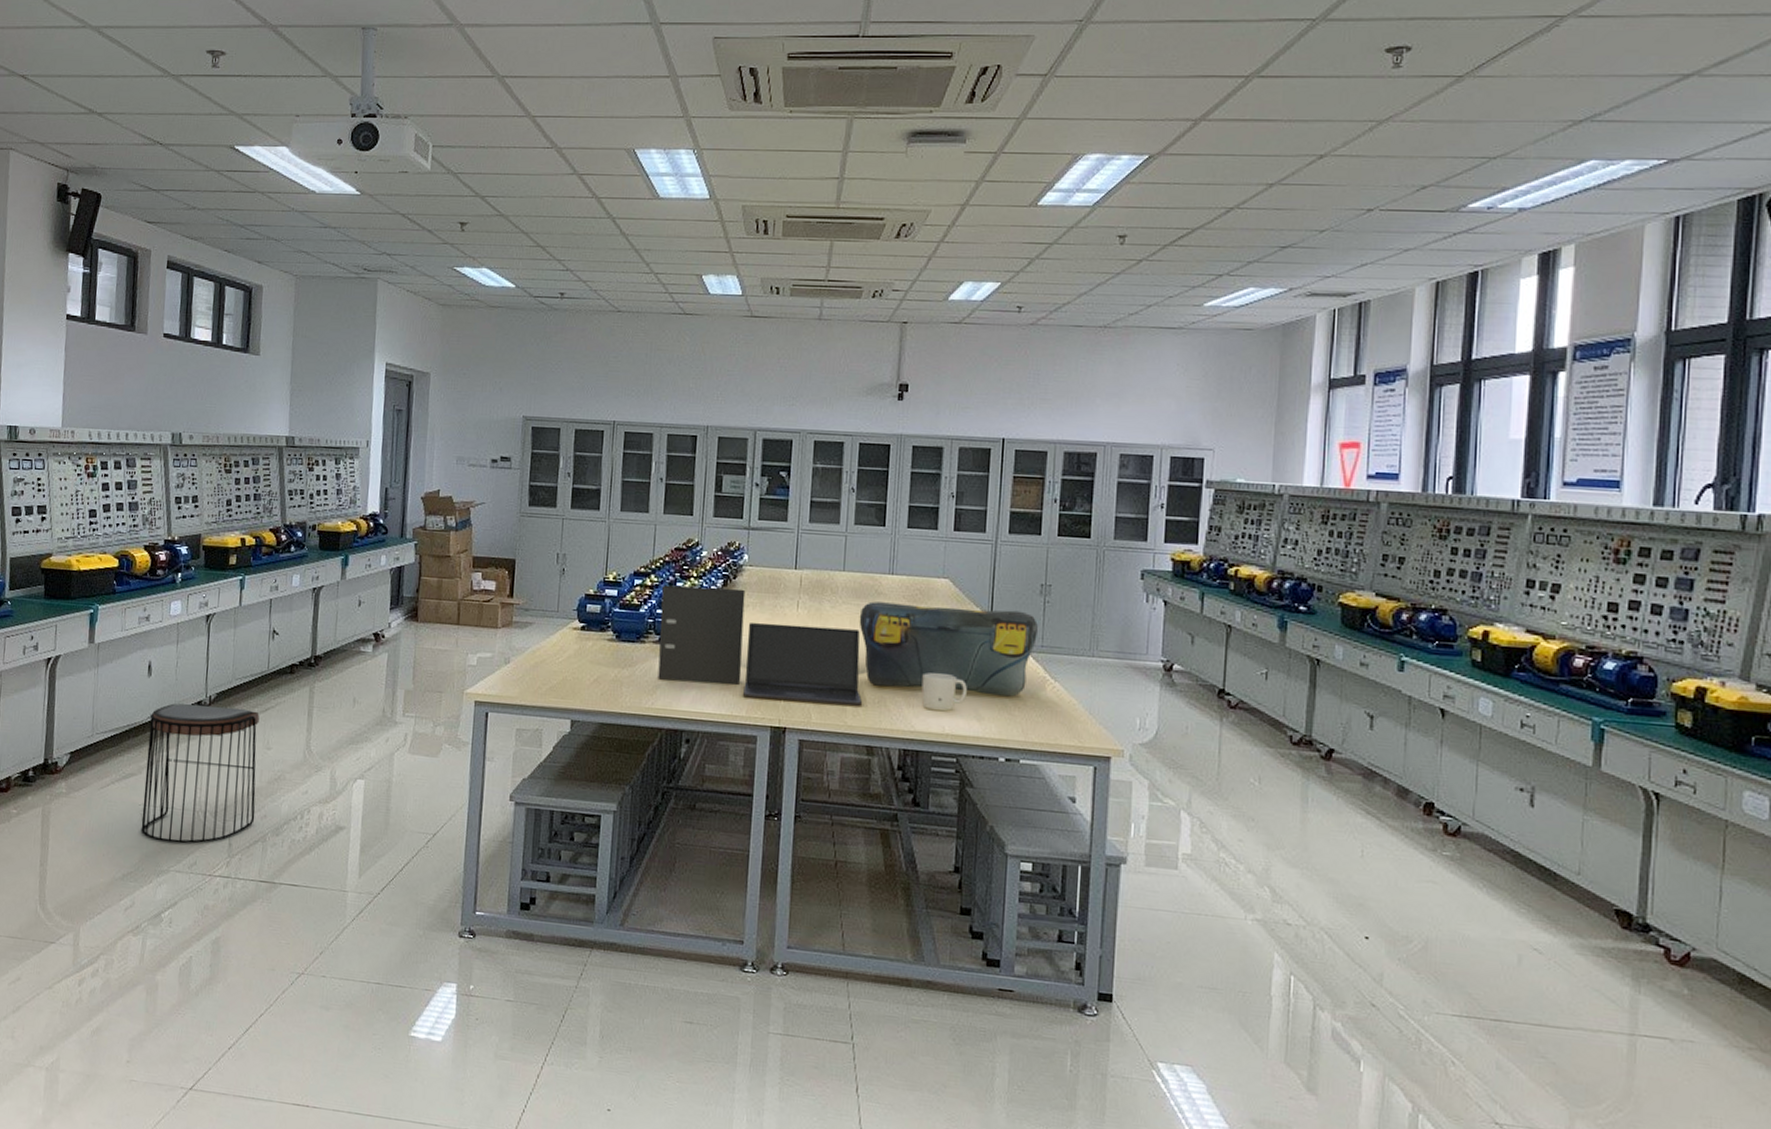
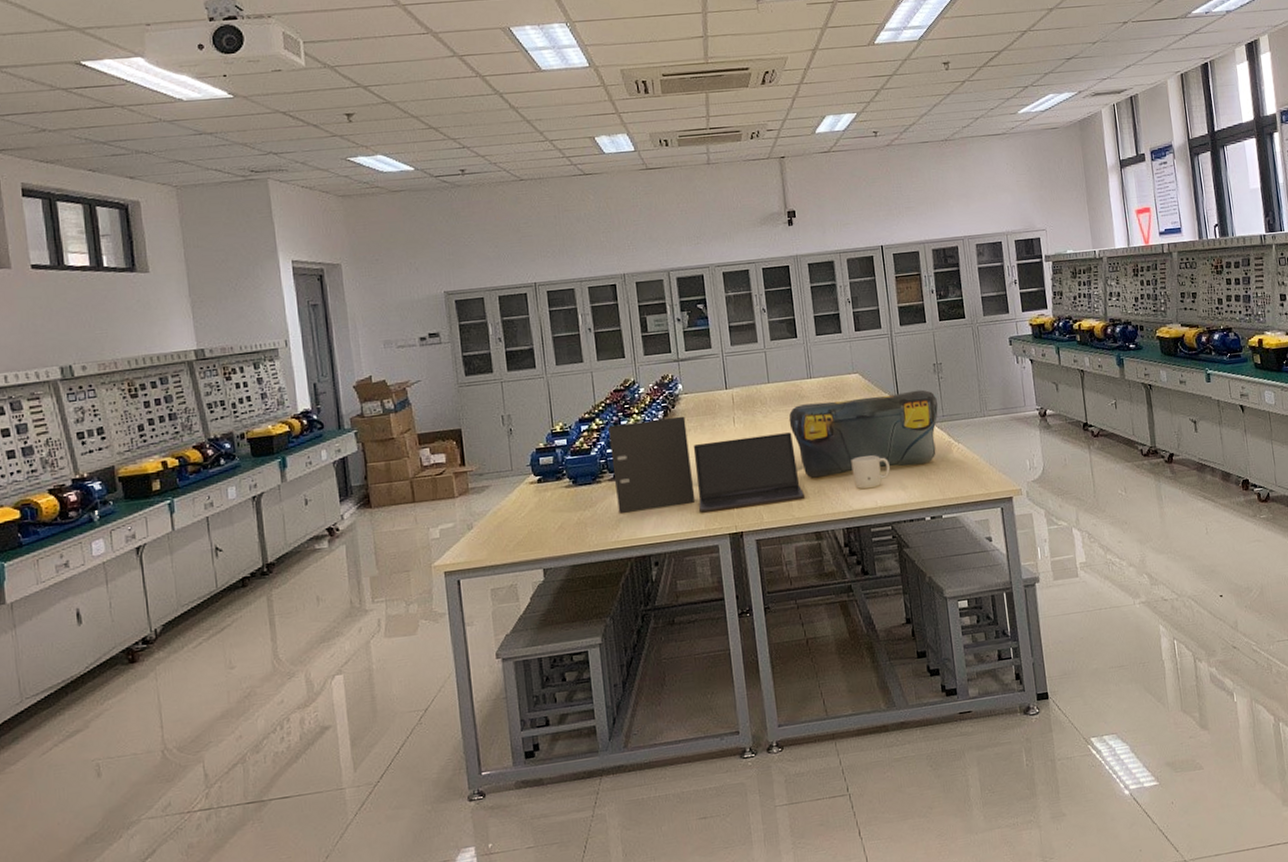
stool: present [140,703,260,844] -> none [89,633,230,793]

